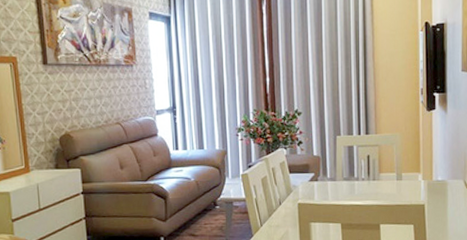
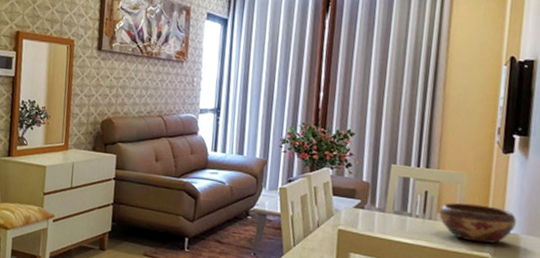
decorative bowl: none [381,159,443,194] -> present [439,202,516,244]

